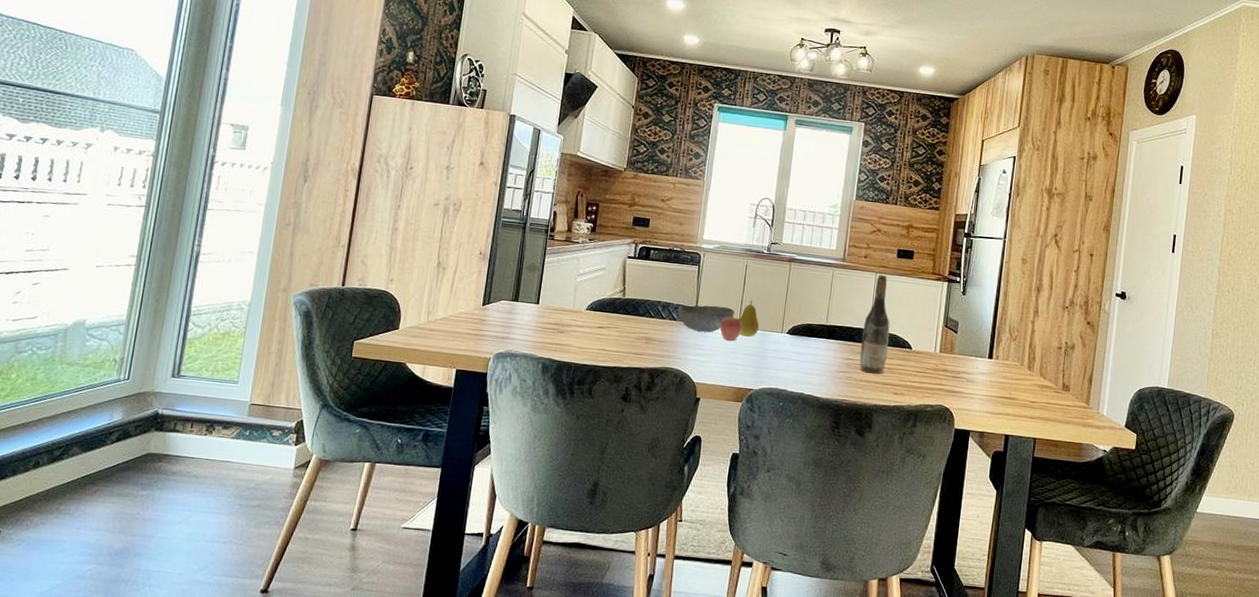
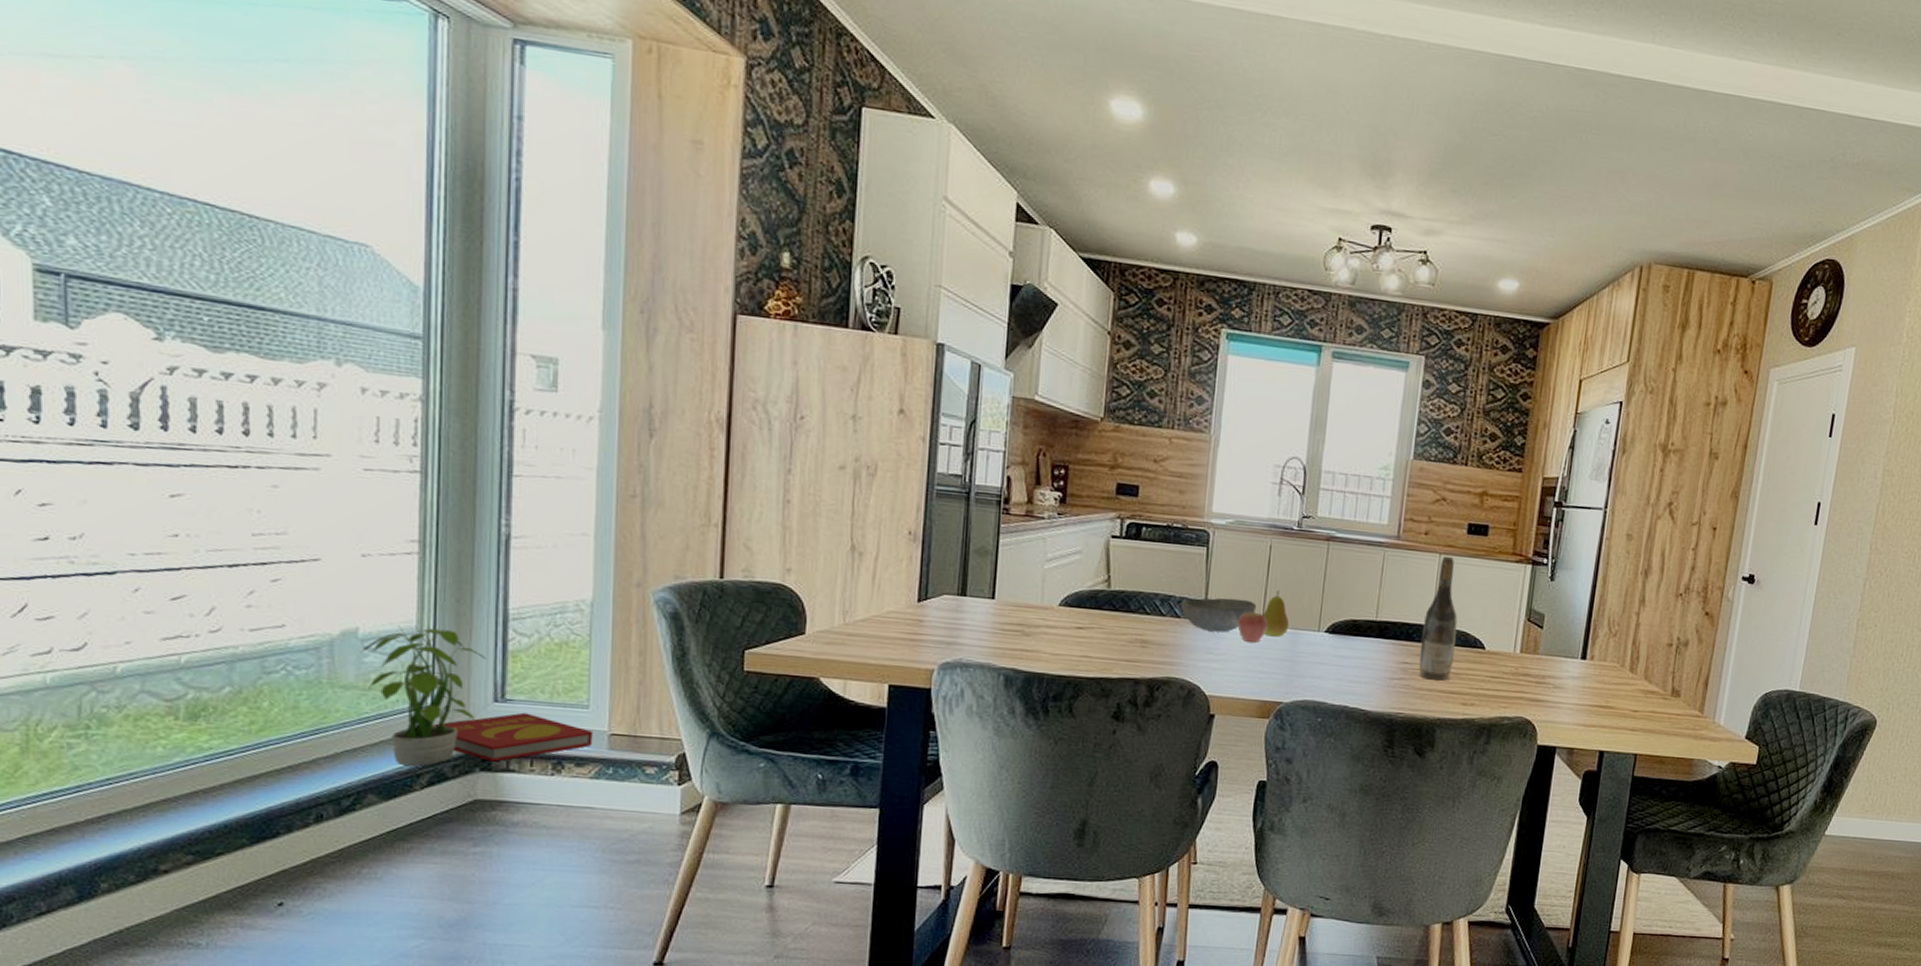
potted plant: none [85,317,171,426] -> present [361,624,487,766]
book: none [126,386,239,424] -> present [433,712,593,762]

